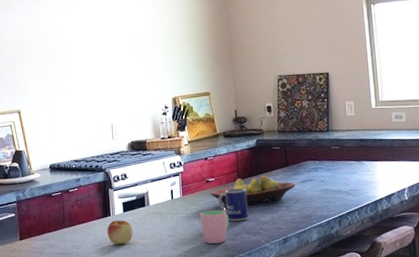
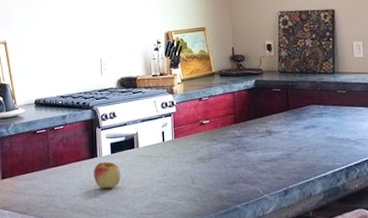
cup: present [200,210,229,244] -> none [193,155,225,192]
fruit bowl: present [210,176,296,207] -> none [205,120,298,152]
mug: present [218,188,249,221] -> none [213,132,246,168]

